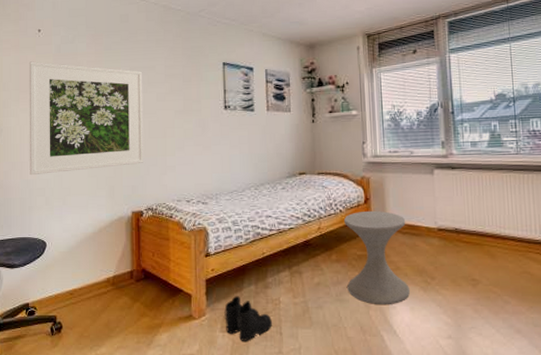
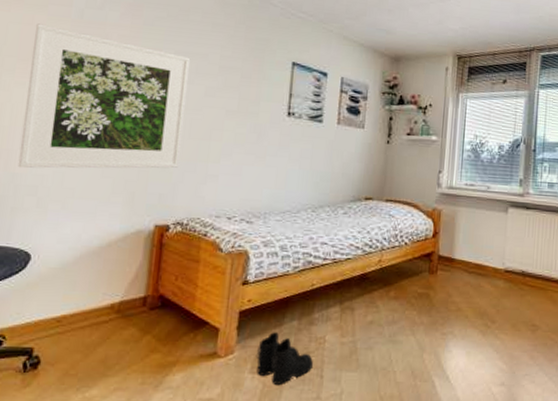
side table: present [344,210,410,305] -> none [403,245,474,349]

